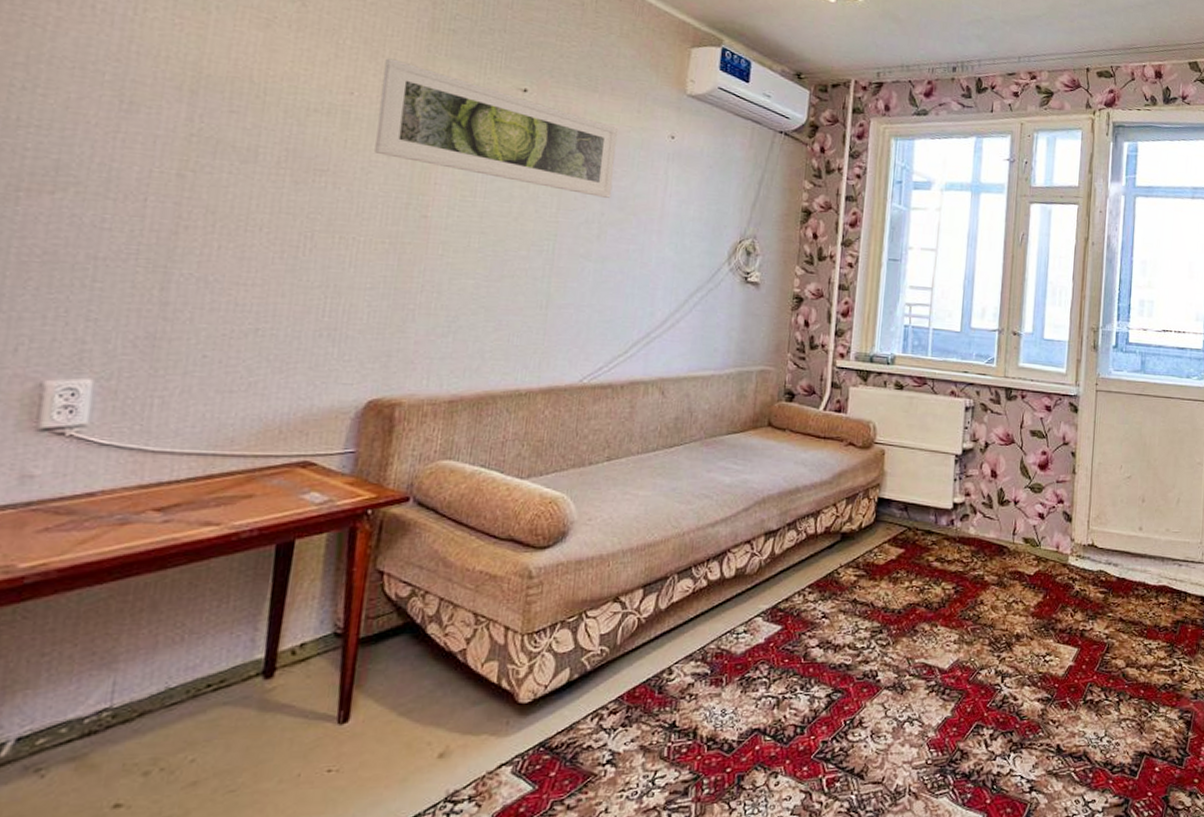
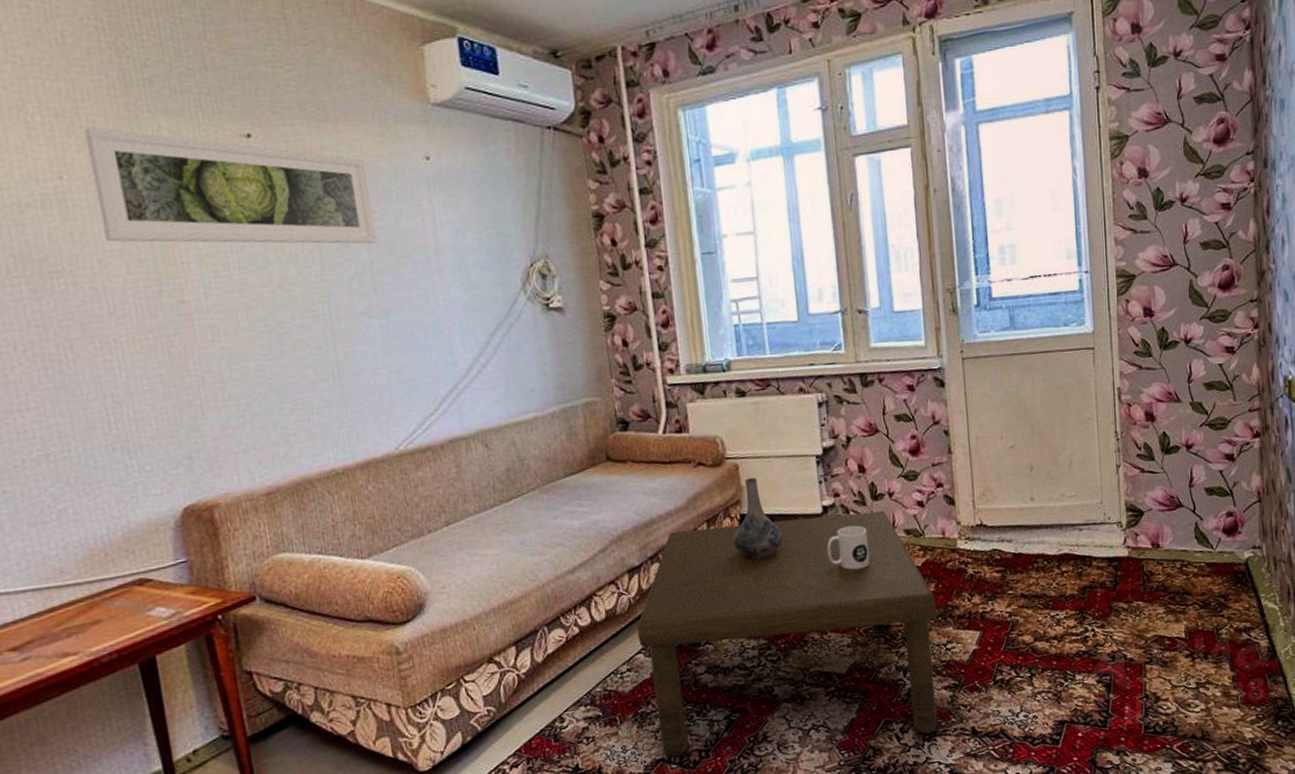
coffee table: none [760,503,1042,745] -> present [637,510,938,758]
decorative vase: none [866,465,913,543] -> present [732,477,783,560]
mug: none [950,525,990,568] -> present [826,525,870,570]

